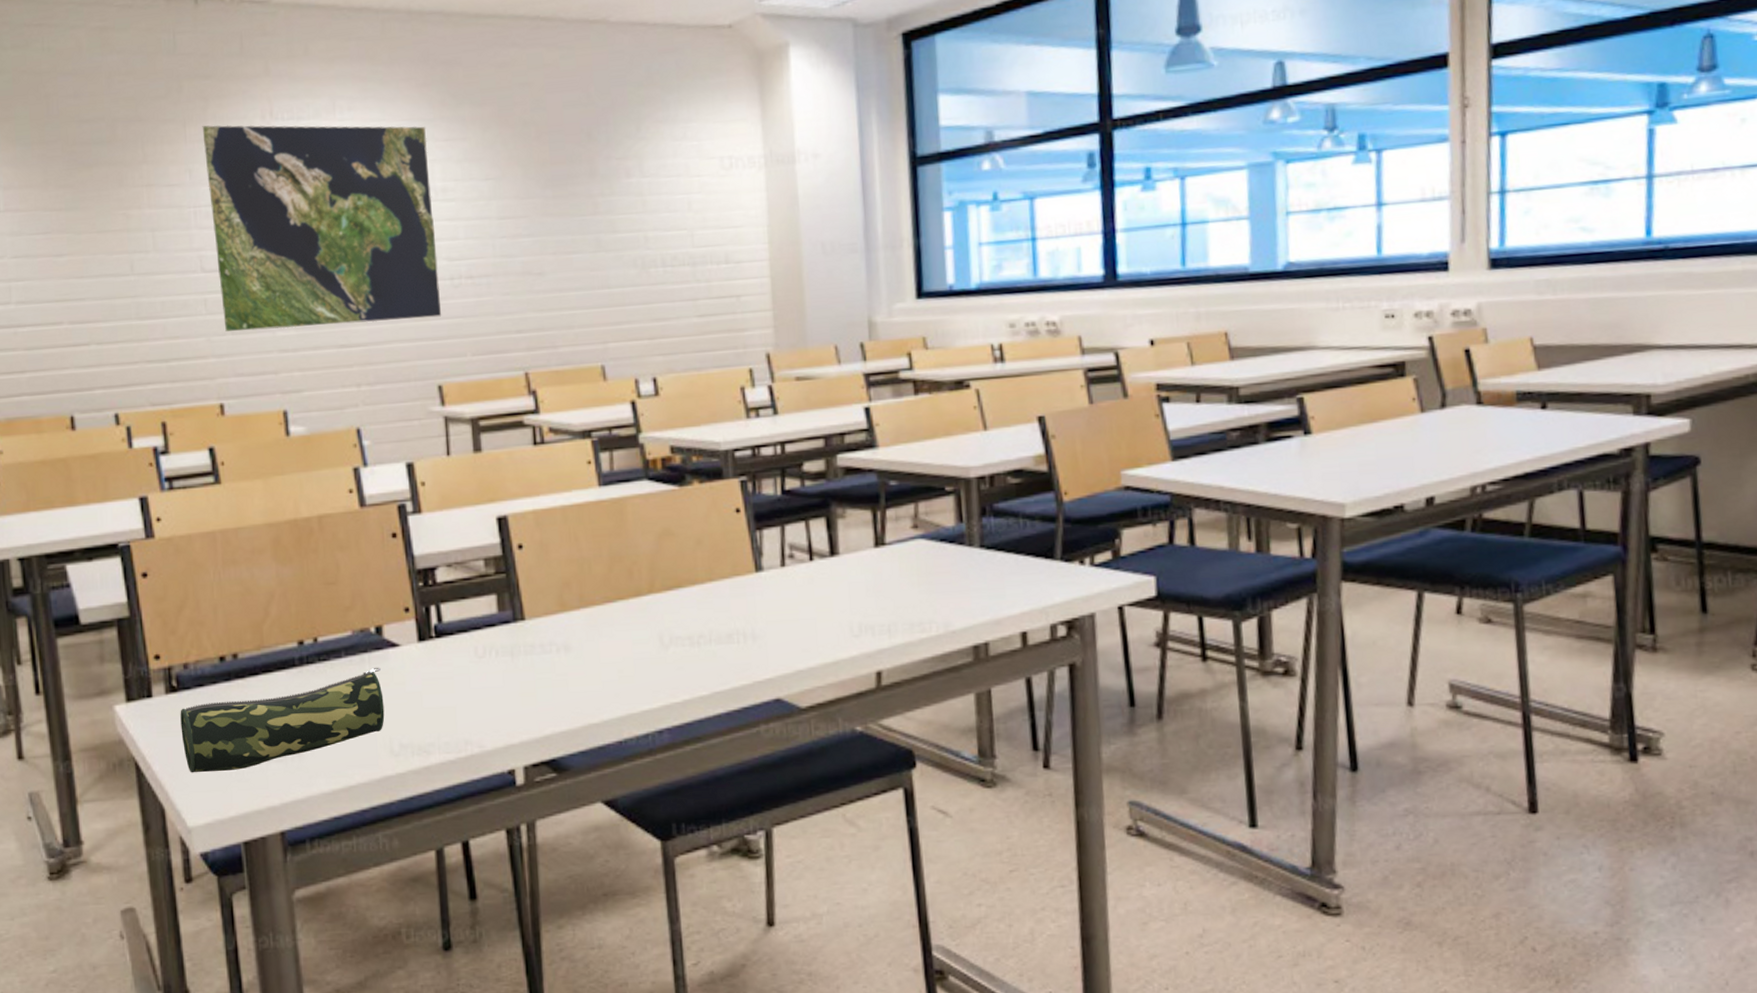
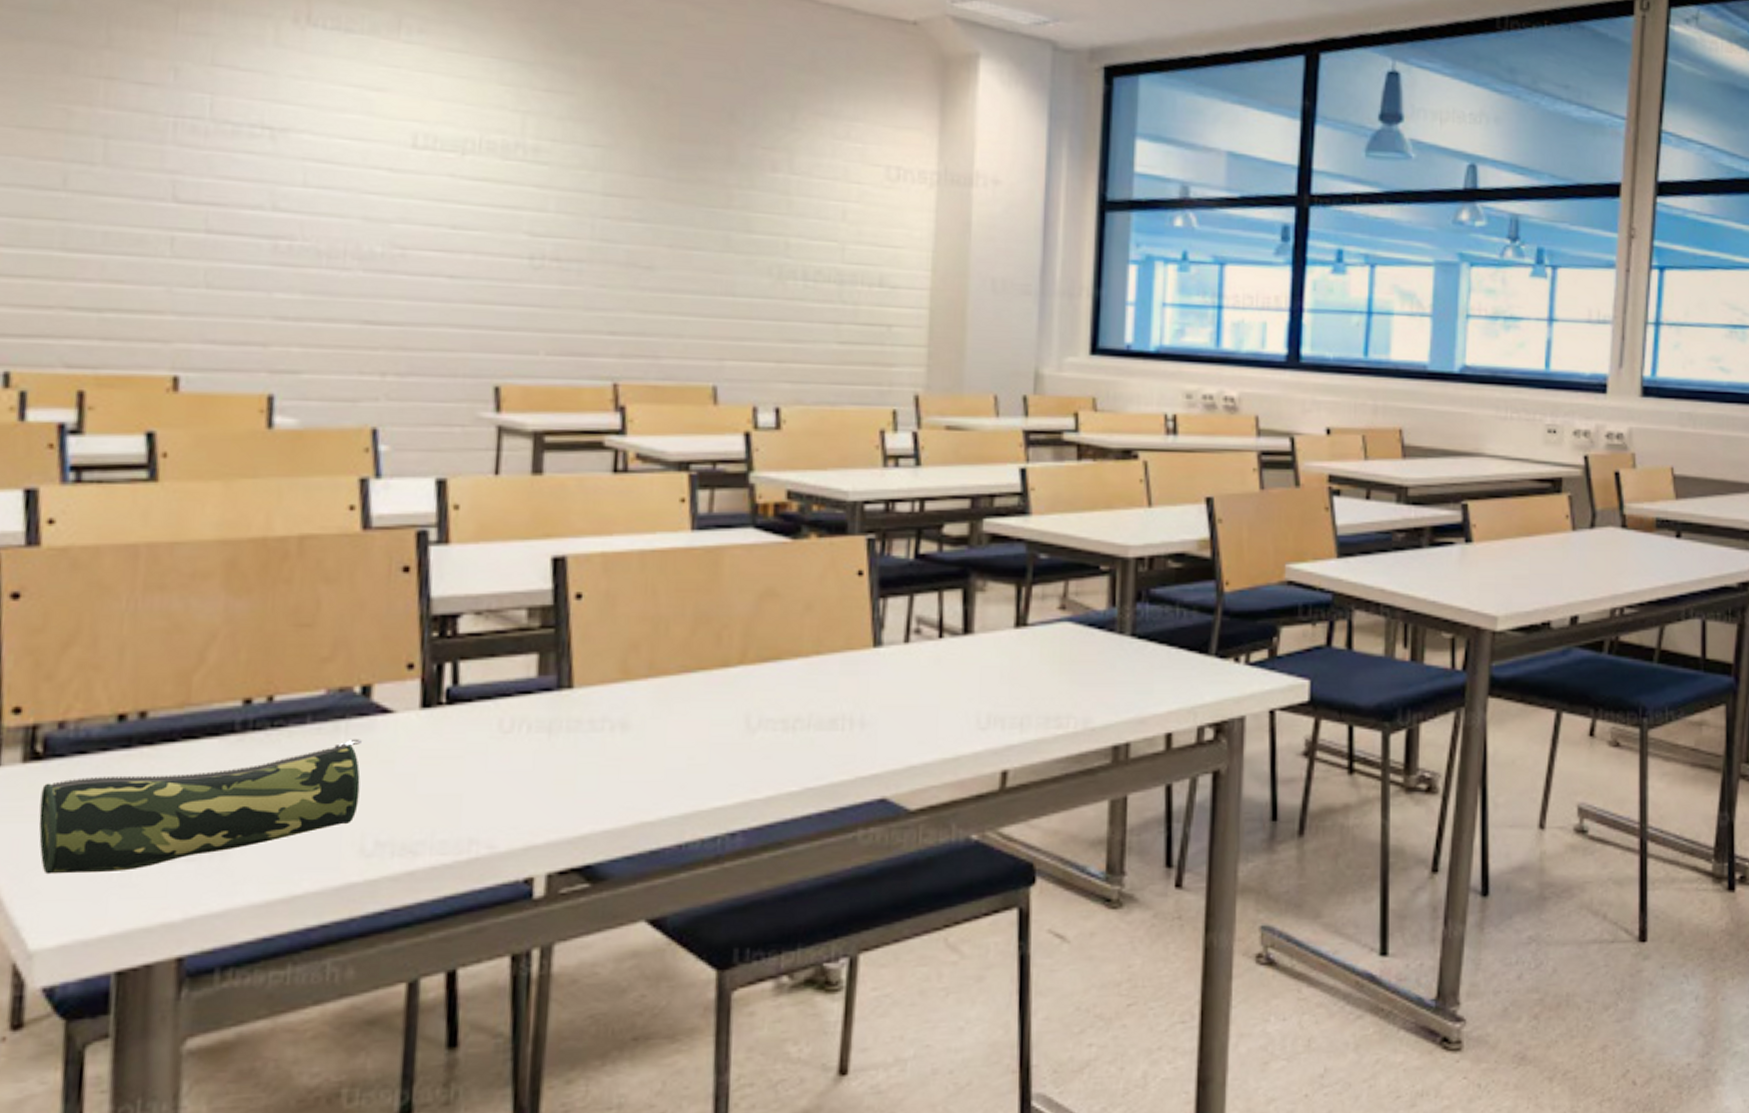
world map: present [202,125,442,332] -> none [196,16,522,302]

